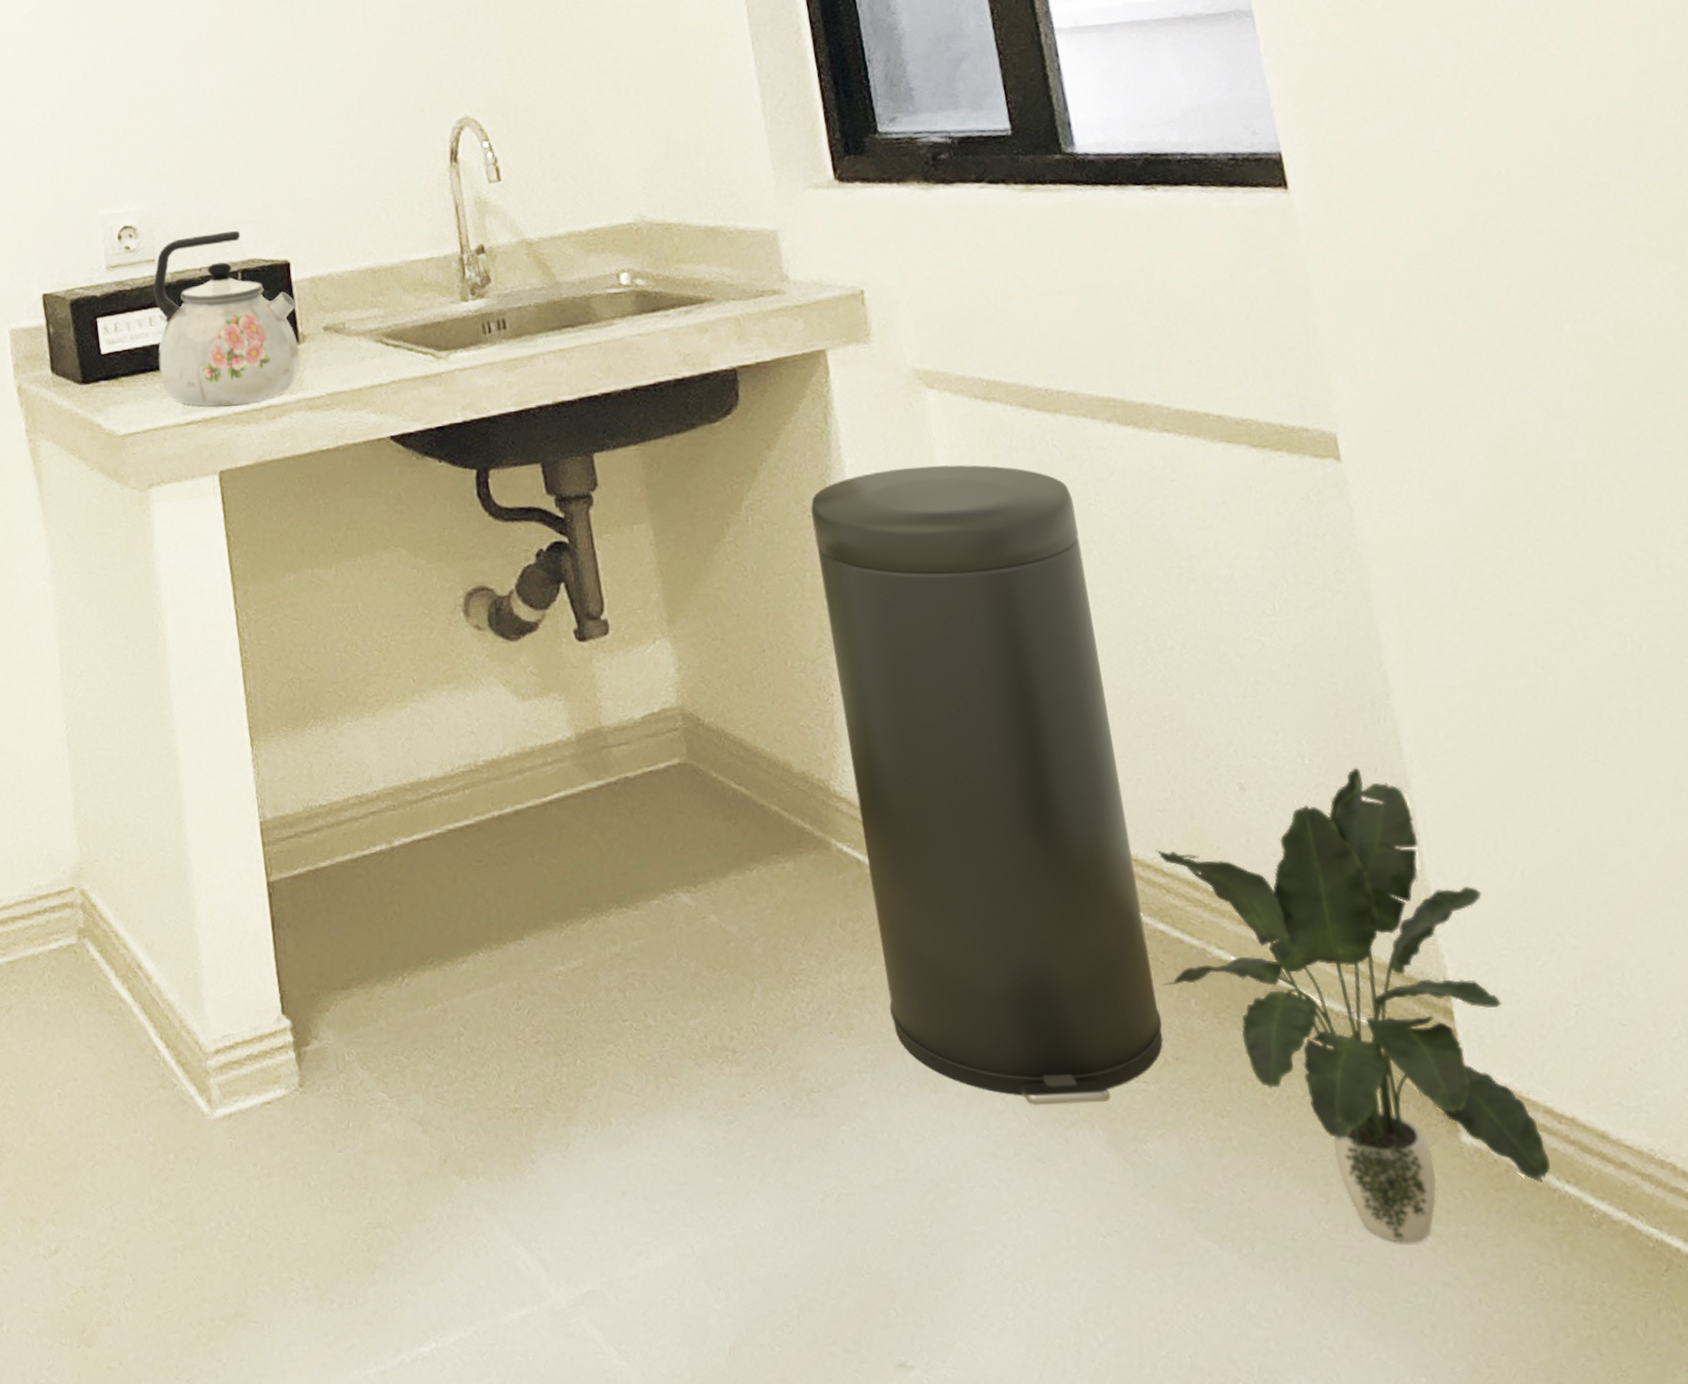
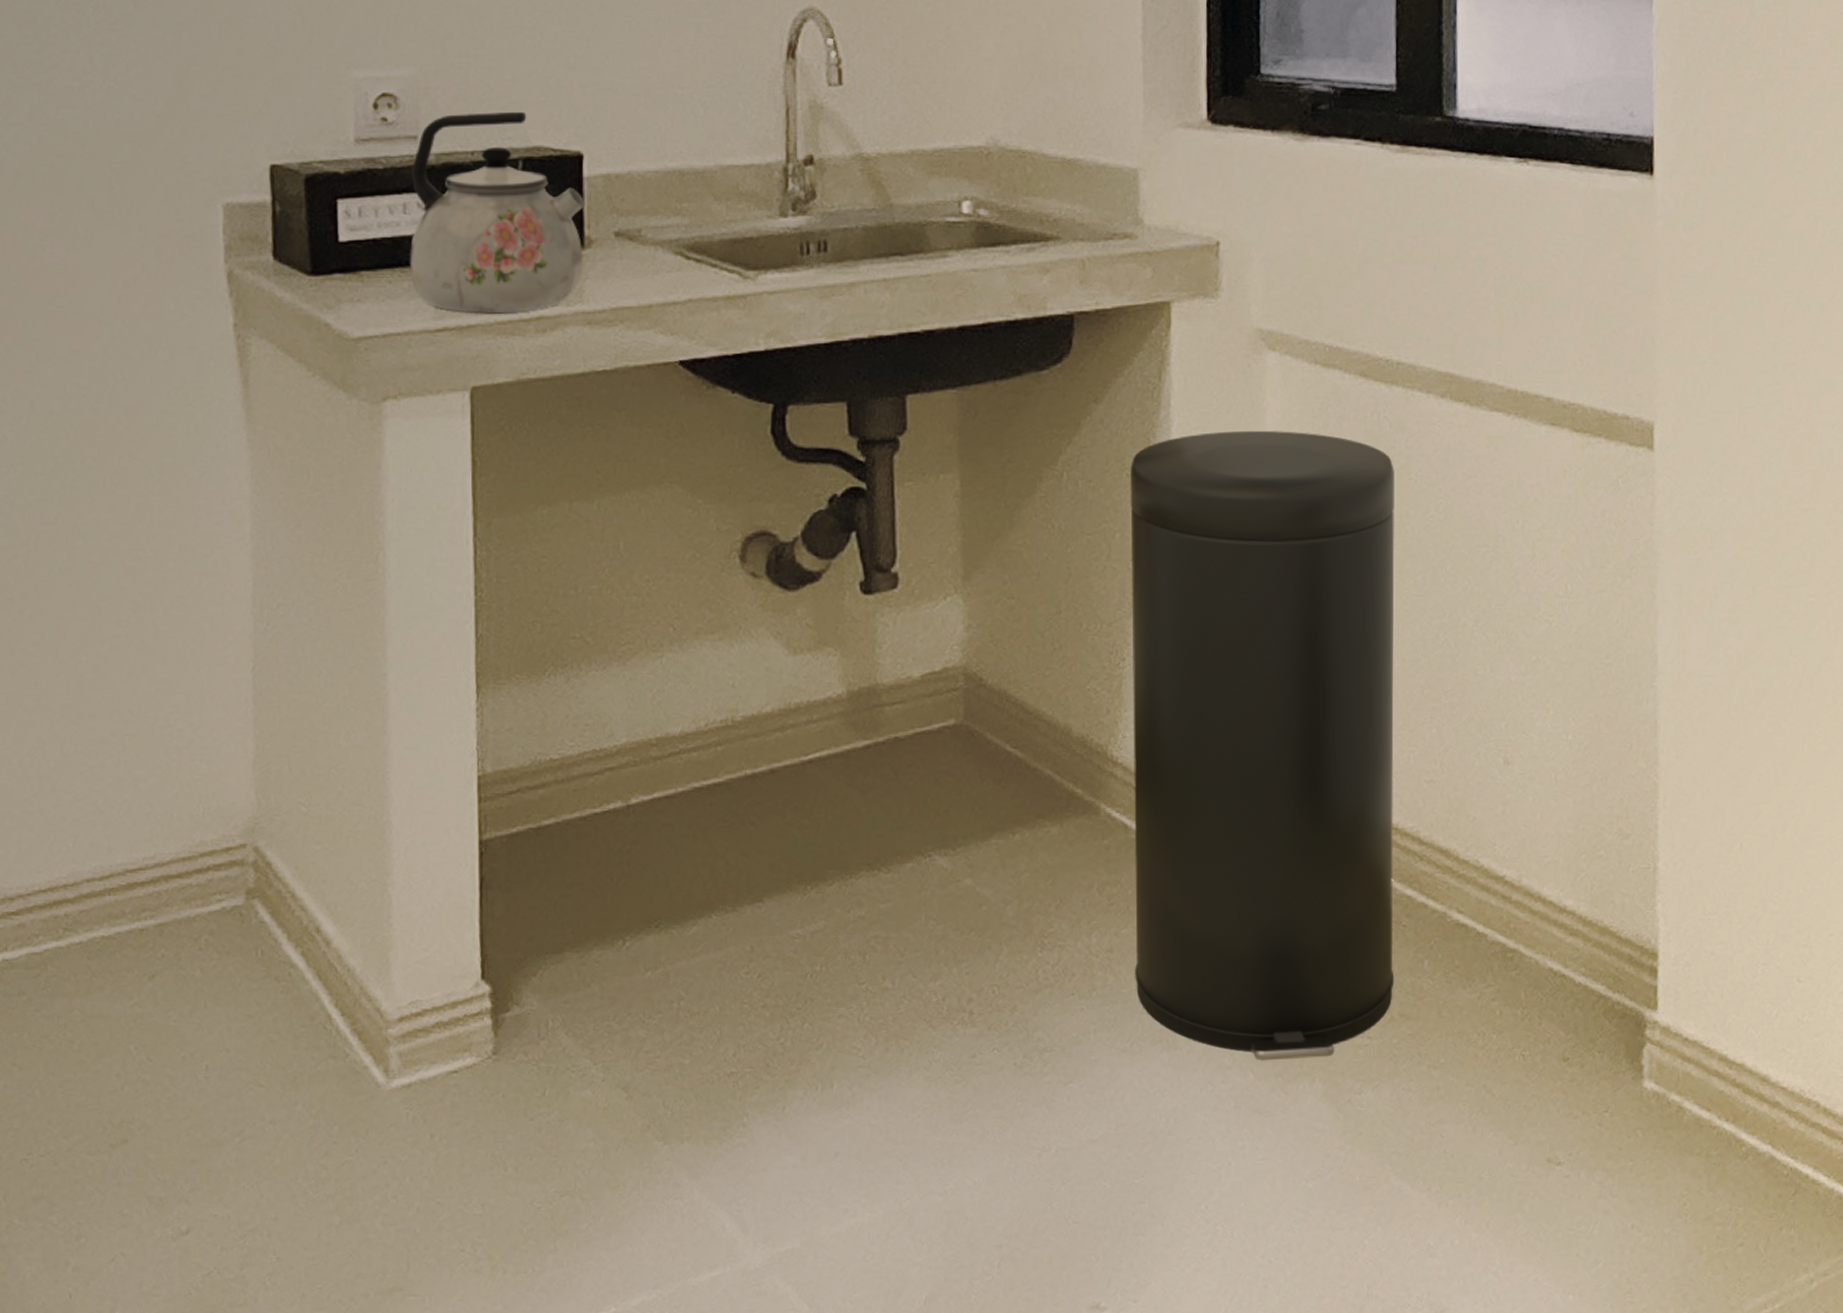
potted plant: present [1155,767,1551,1243] -> none [1402,744,1716,1178]

